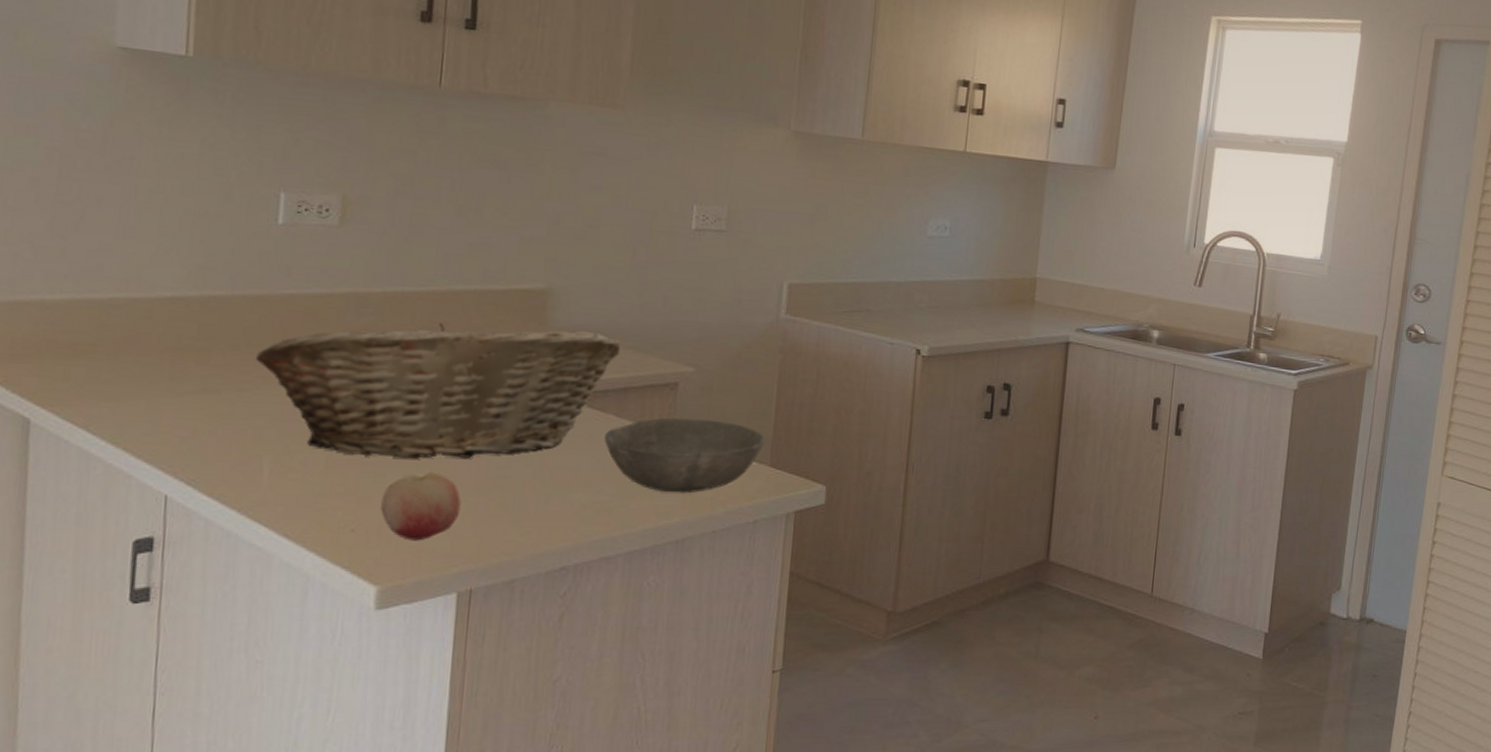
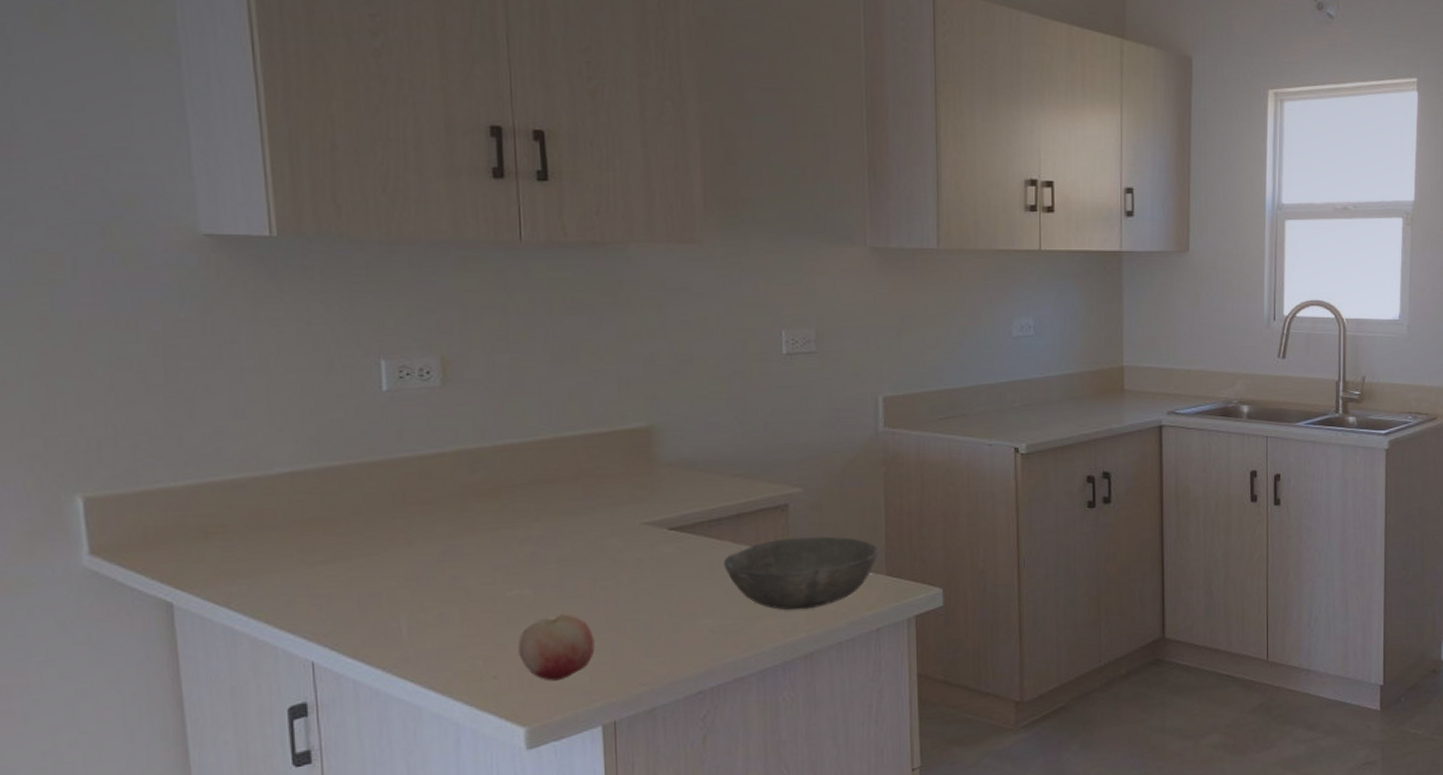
fruit basket: present [256,322,620,459] -> none [380,463,728,605]

